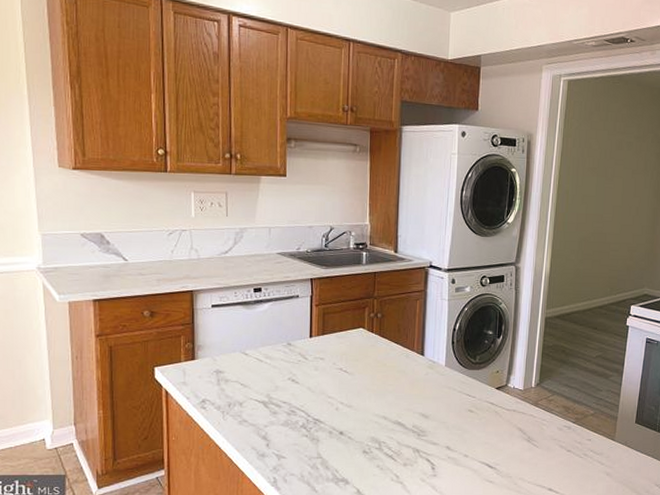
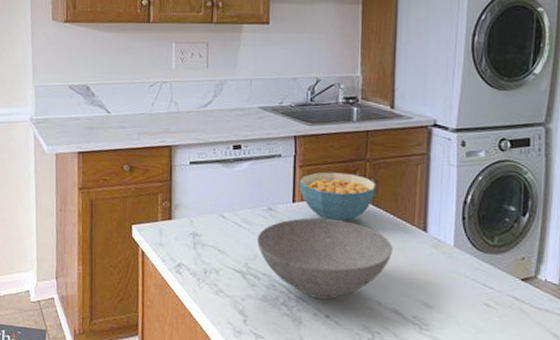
bowl: none [278,349,397,420] -> present [257,218,394,300]
cereal bowl: none [315,309,383,352] -> present [299,172,376,222]

